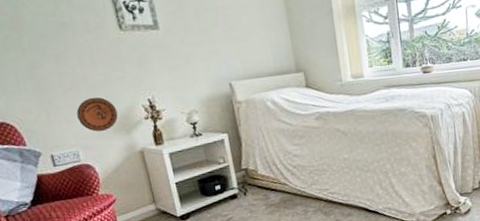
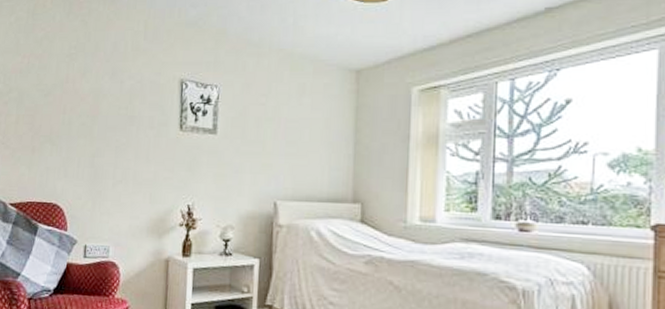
decorative plate: present [76,97,118,132] -> none [118,193,156,231]

